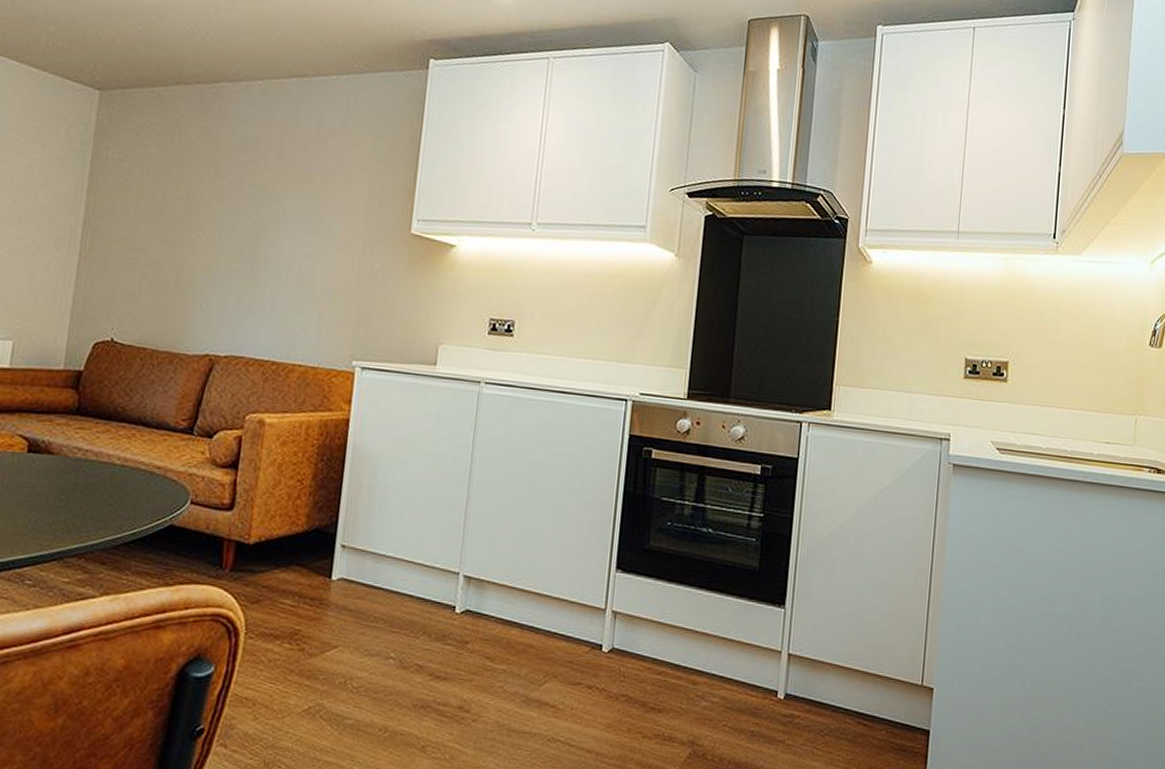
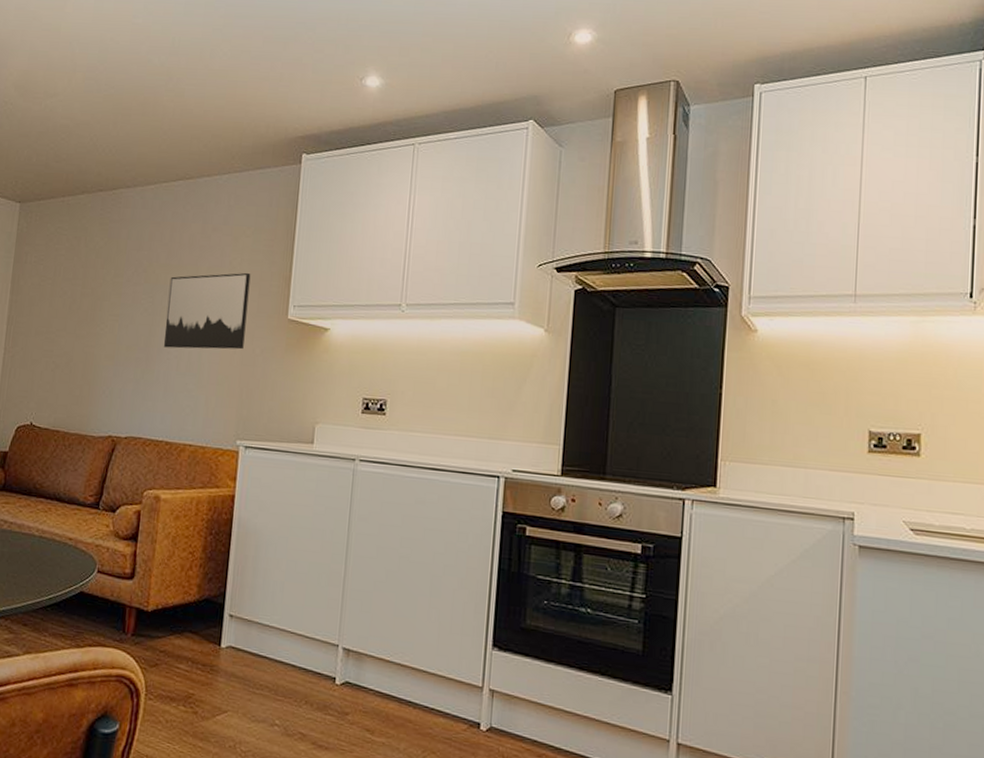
wall art: none [270,182,371,265] -> present [163,272,251,350]

